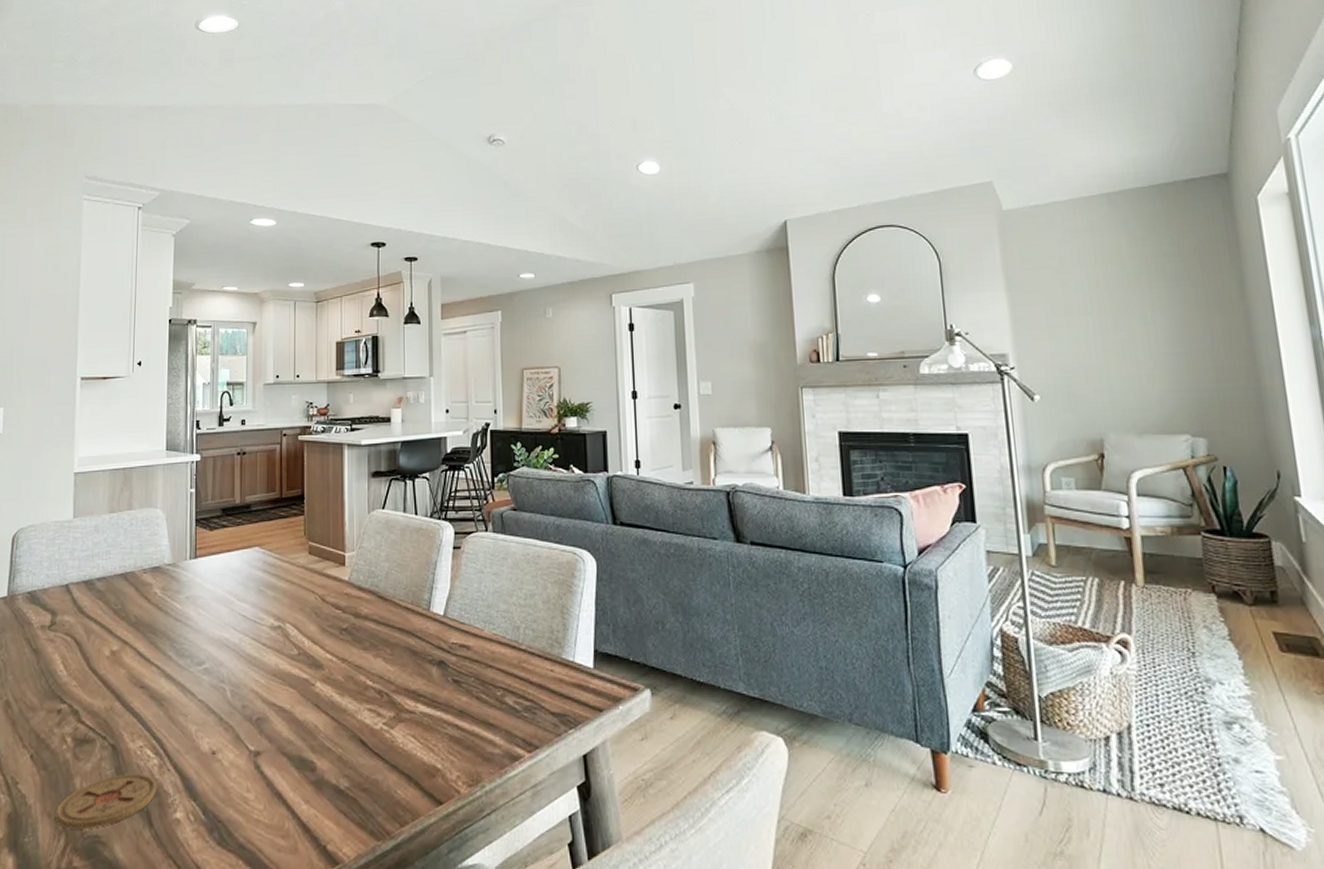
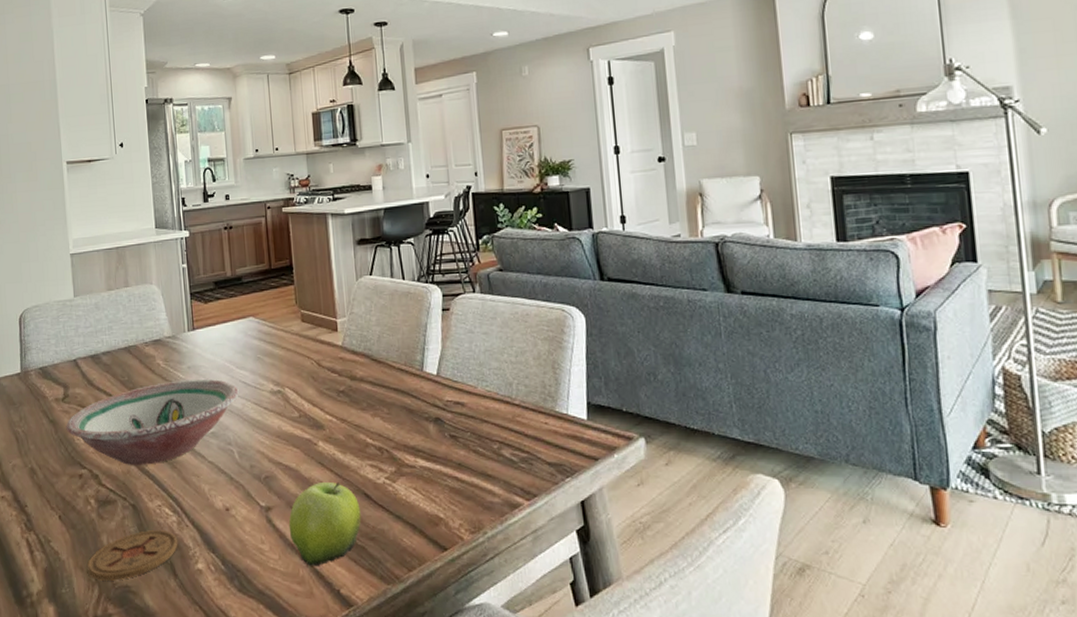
bowl: none [49,611,237,701] -> present [66,379,239,465]
fruit: none [277,726,355,818] -> present [288,482,361,566]

